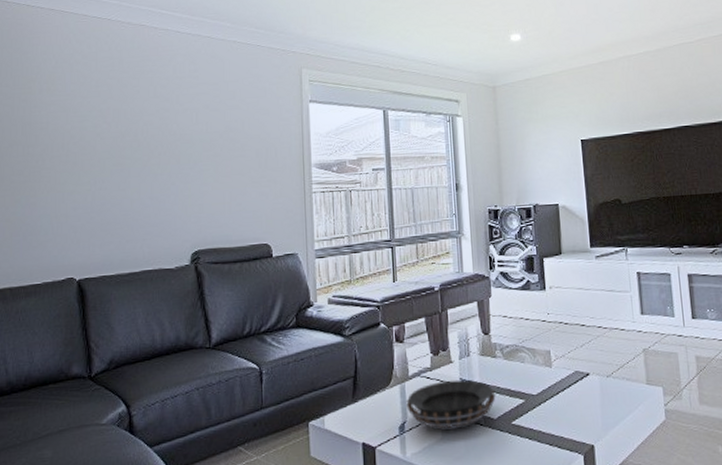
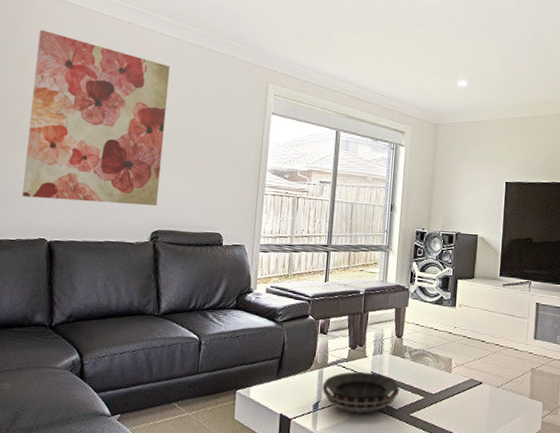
wall art: none [43,46,194,234] -> present [21,30,170,206]

